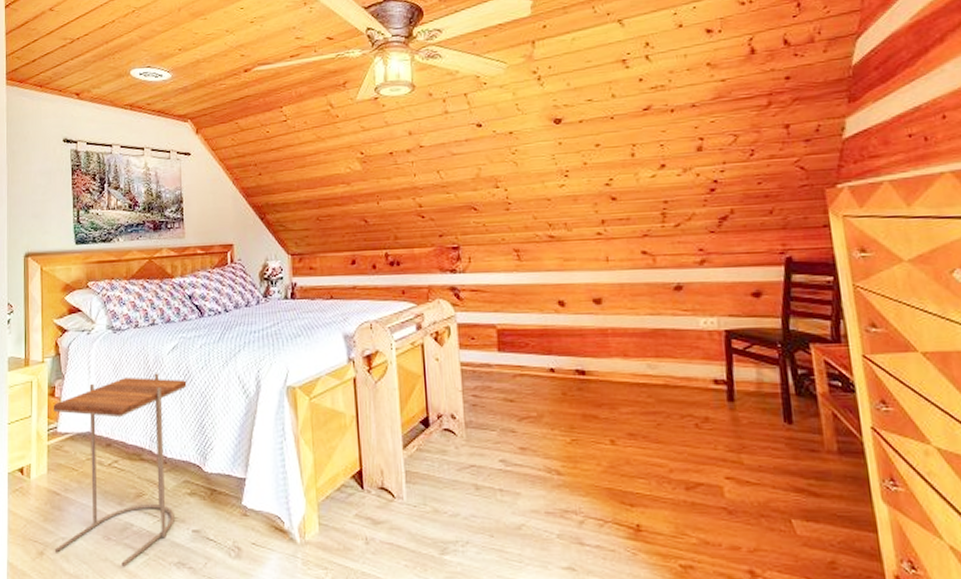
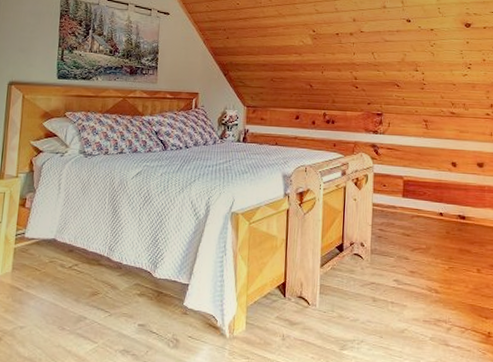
side table: present [53,373,187,567] -> none [12,193,146,353]

